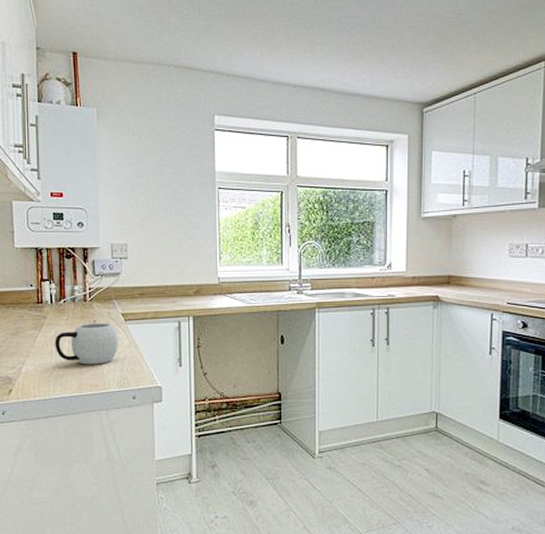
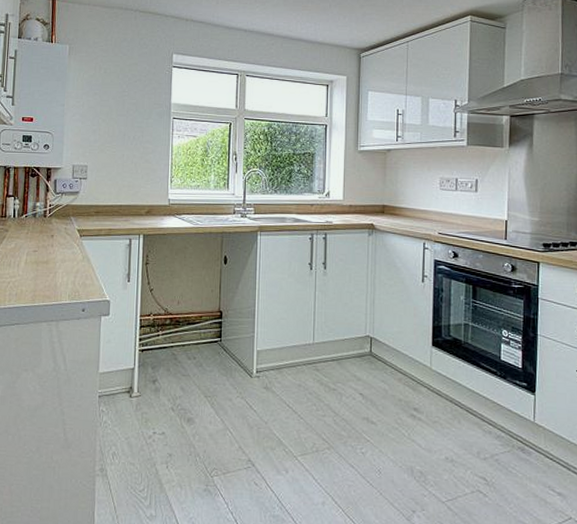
mug: present [55,323,118,365] -> none [13,237,73,277]

